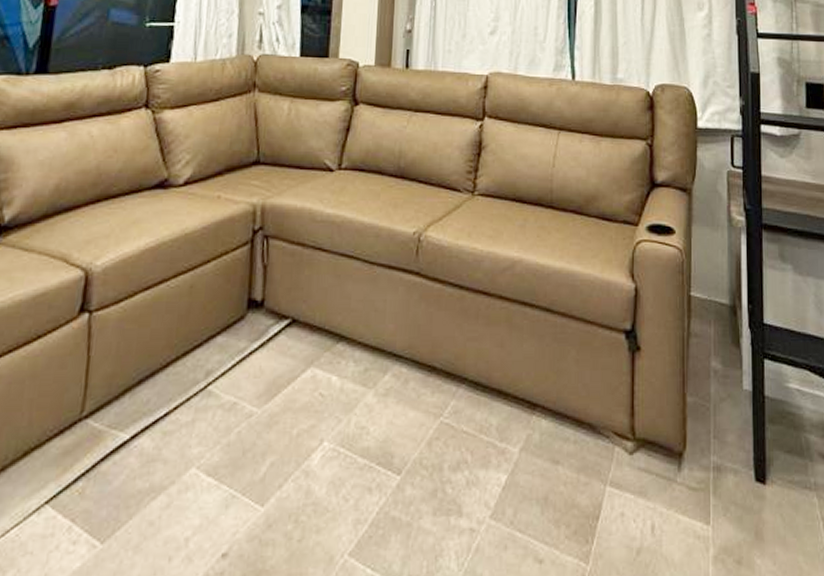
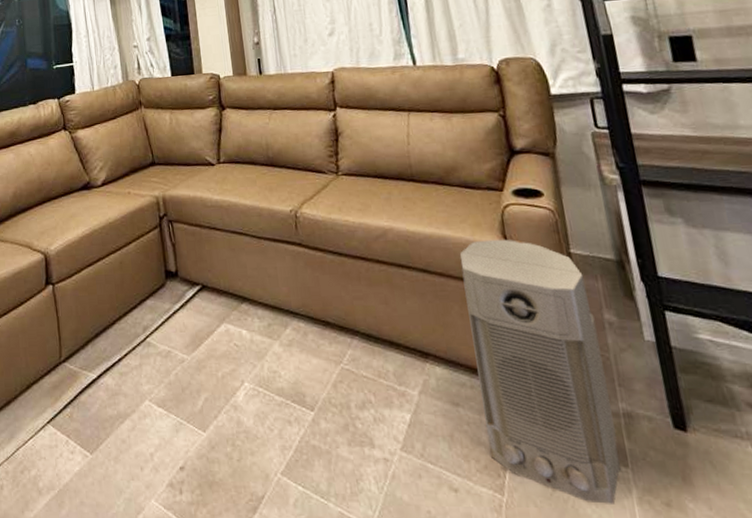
air purifier: none [581,278,704,566] -> present [459,239,622,504]

